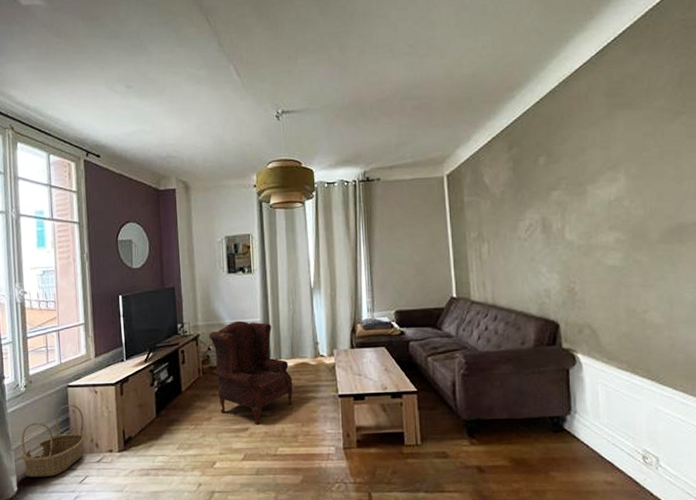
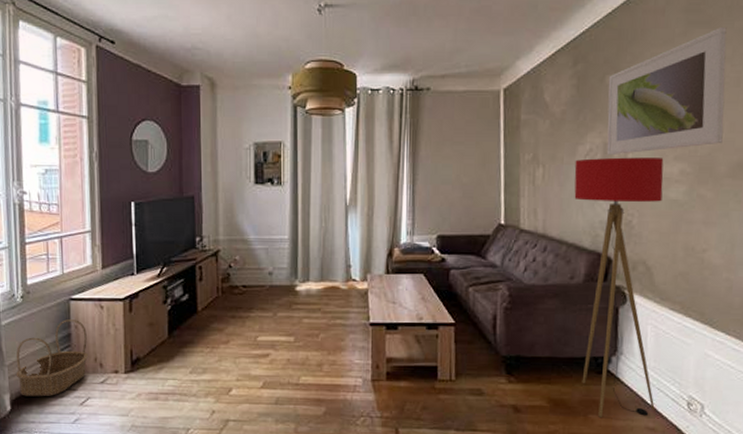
armchair: present [209,320,293,425] -> none [230,237,321,351]
floor lamp: none [517,228,612,474] -> present [574,157,664,417]
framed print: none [541,106,652,229] -> present [606,26,727,156]

